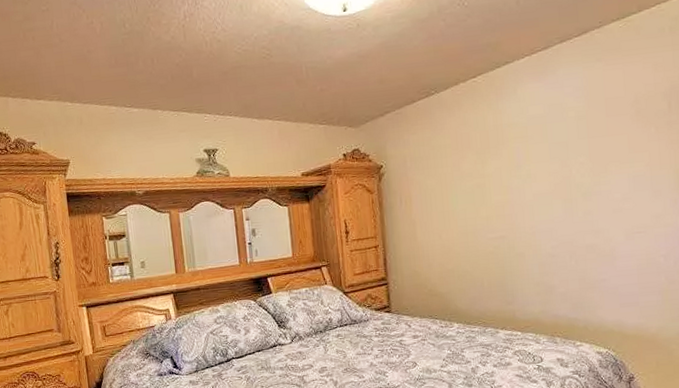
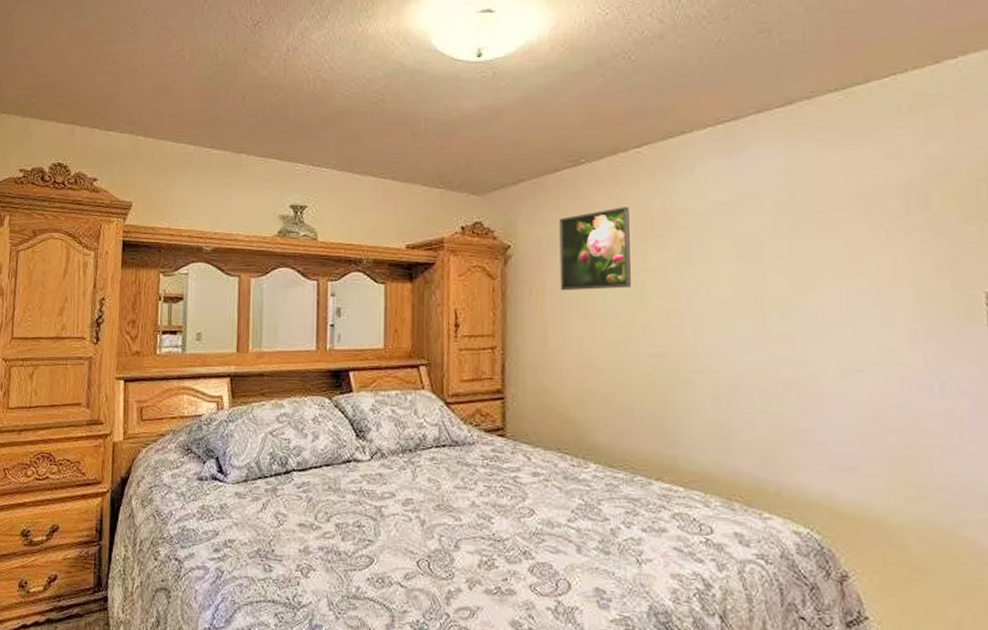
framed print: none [418,126,475,197] -> present [559,207,631,291]

